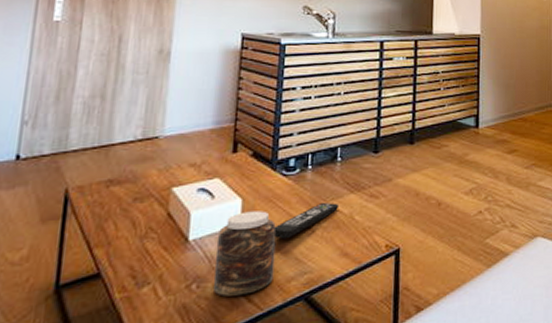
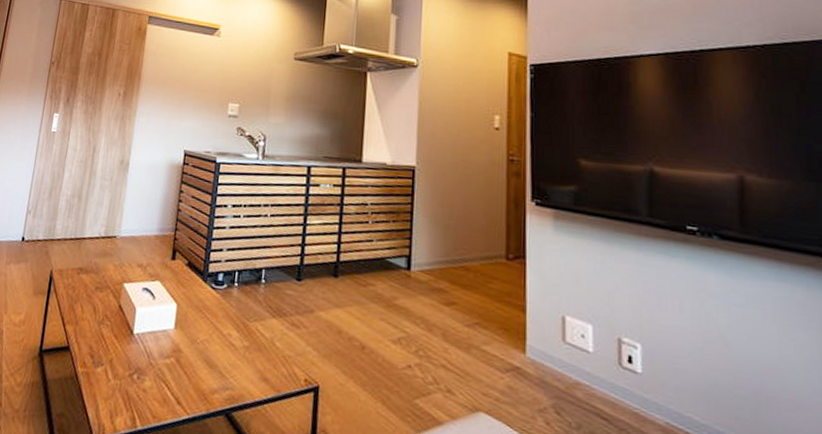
jar: present [213,211,277,297] -> none [150,316,204,396]
remote control: present [273,203,340,239] -> none [201,322,262,351]

